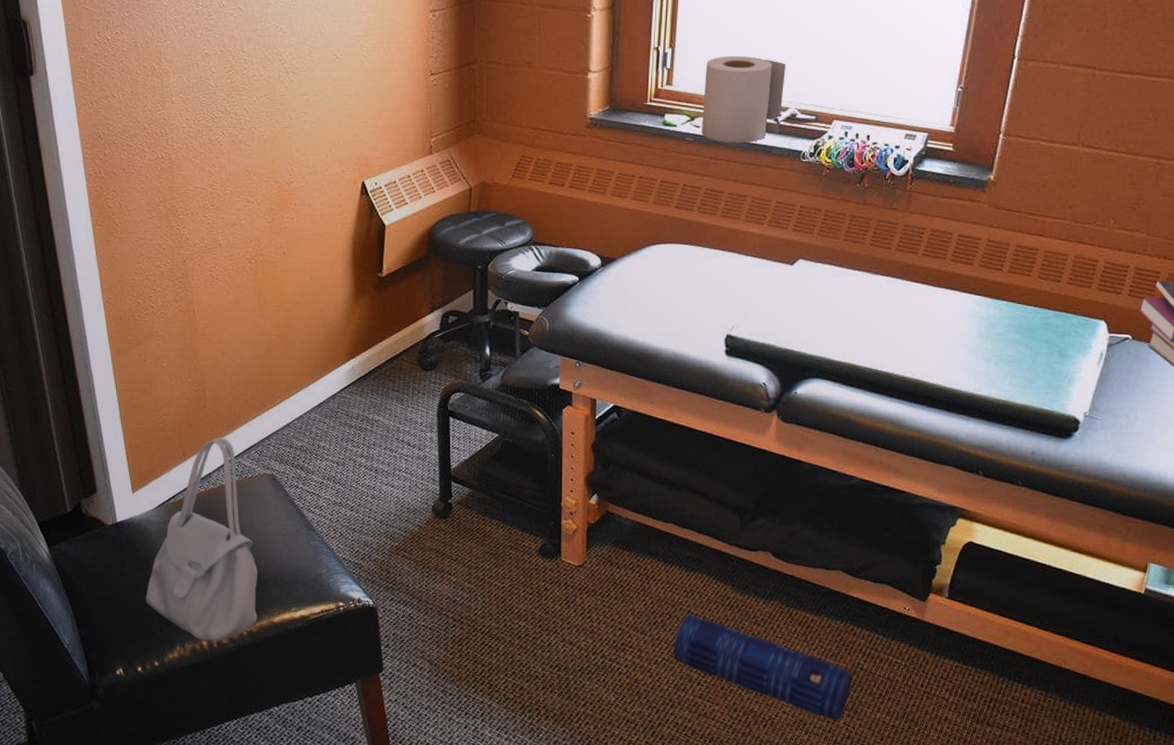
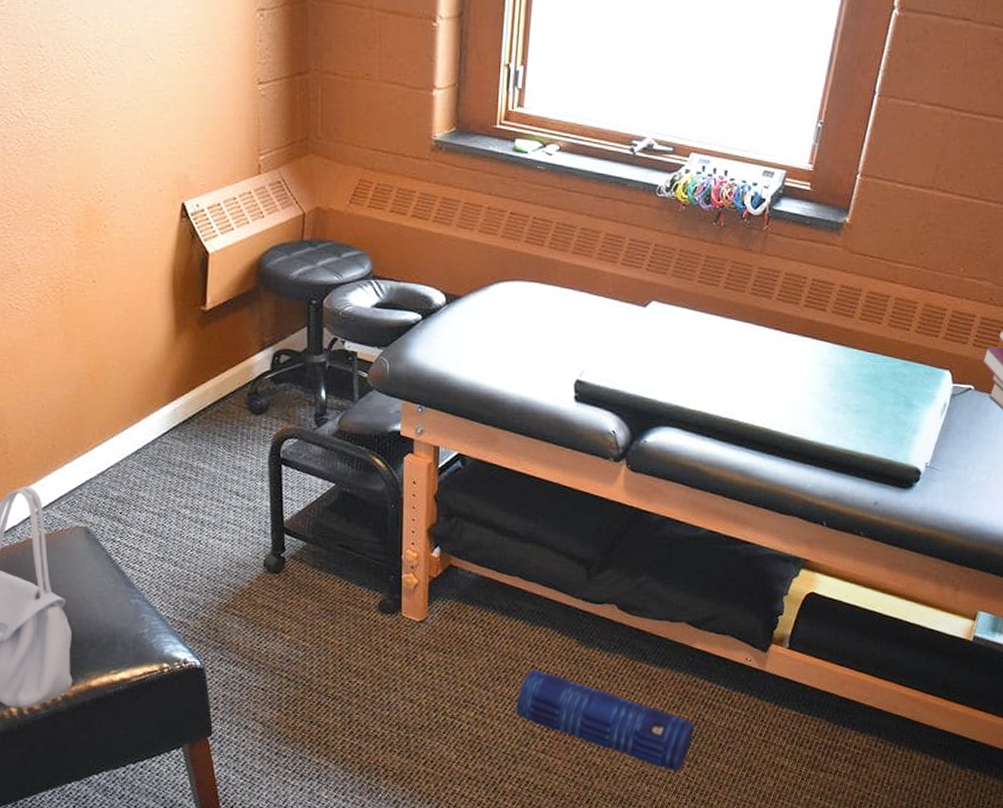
paper towel roll: present [702,55,786,144] -> none [554,77,643,175]

